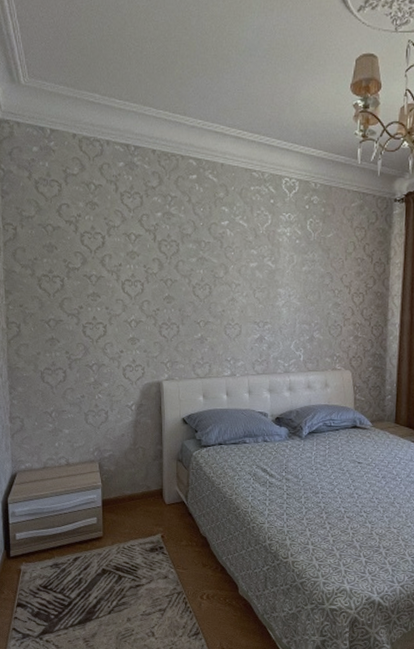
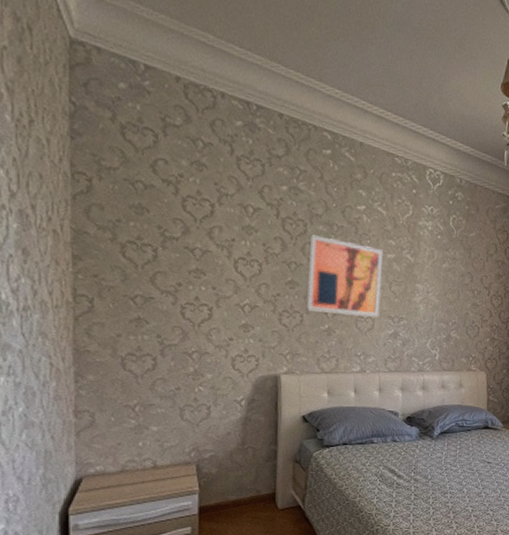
wall art: none [181,253,246,324] -> present [307,234,383,318]

